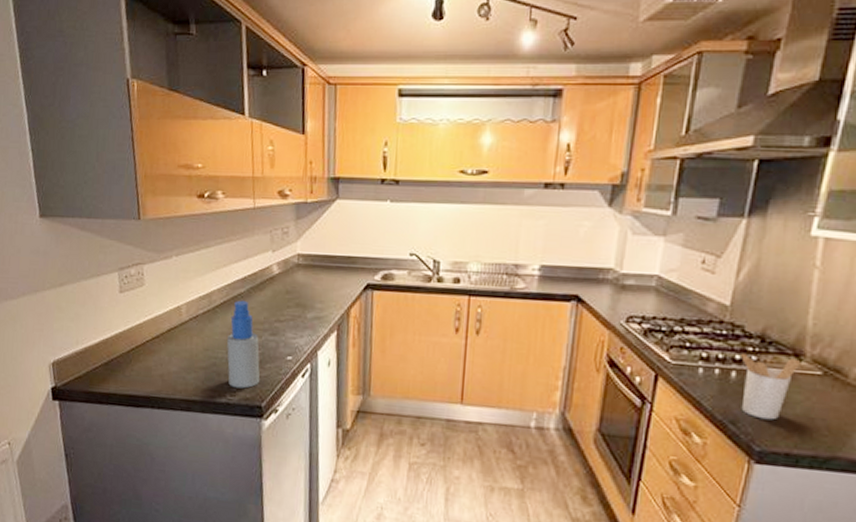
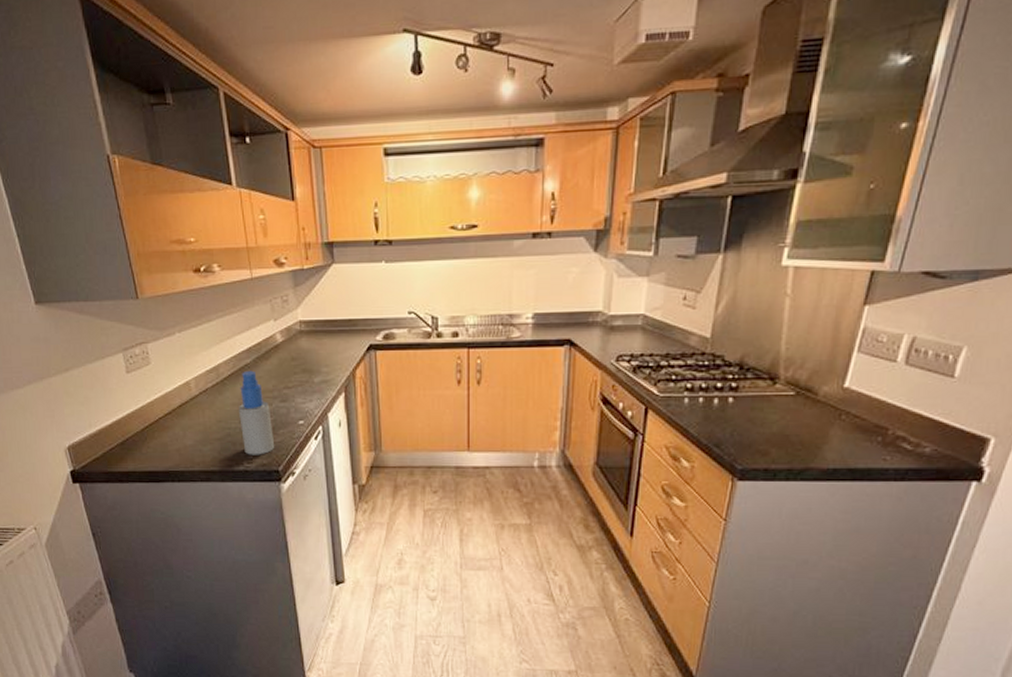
utensil holder: present [741,353,800,420] -> none [722,381,775,440]

